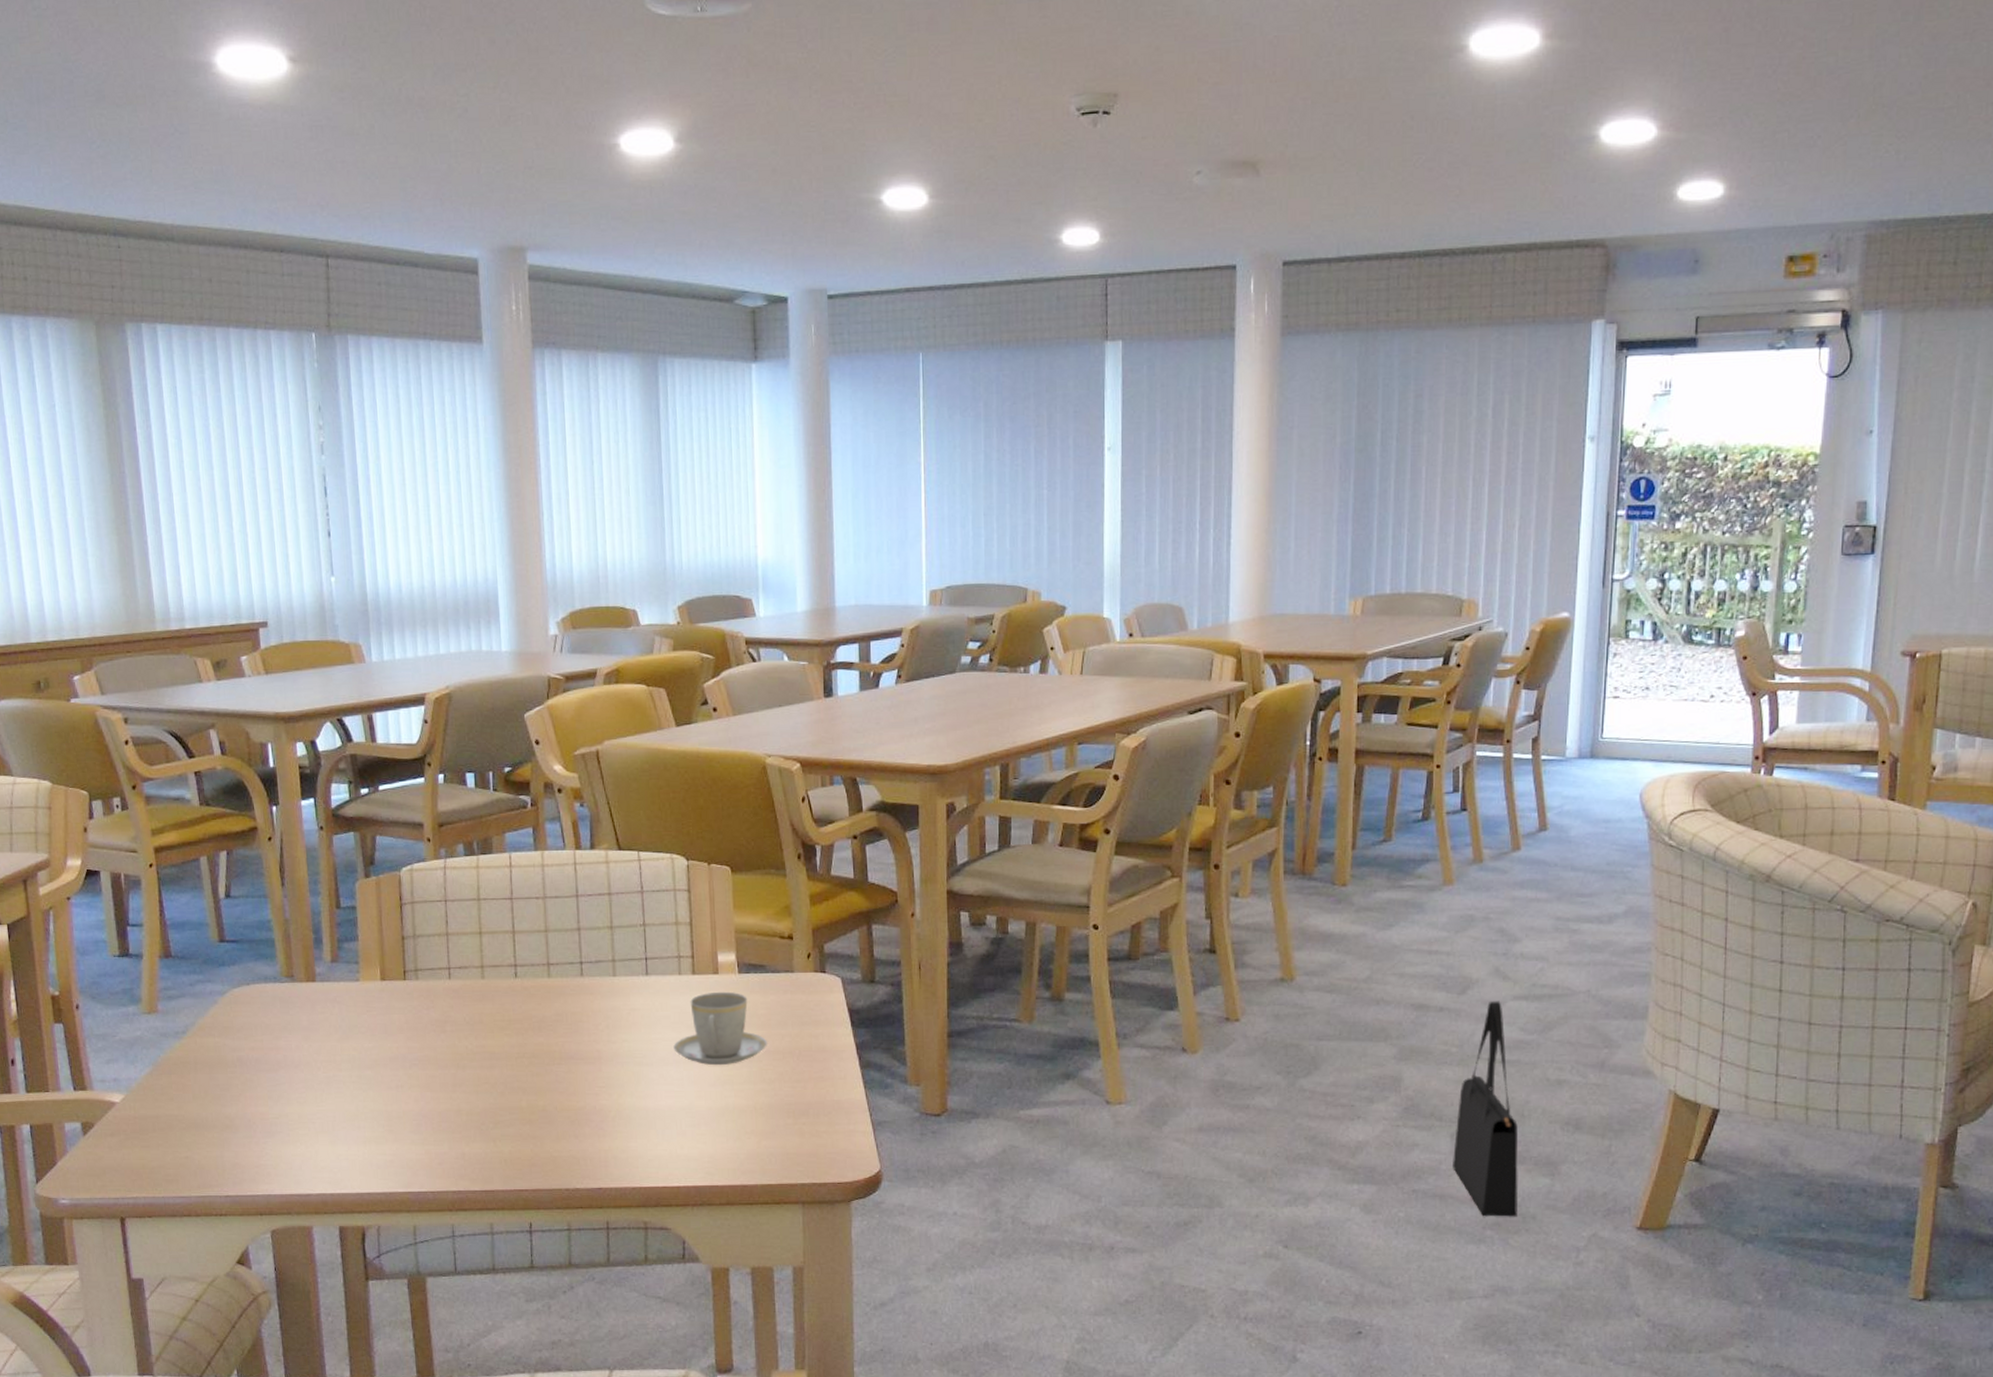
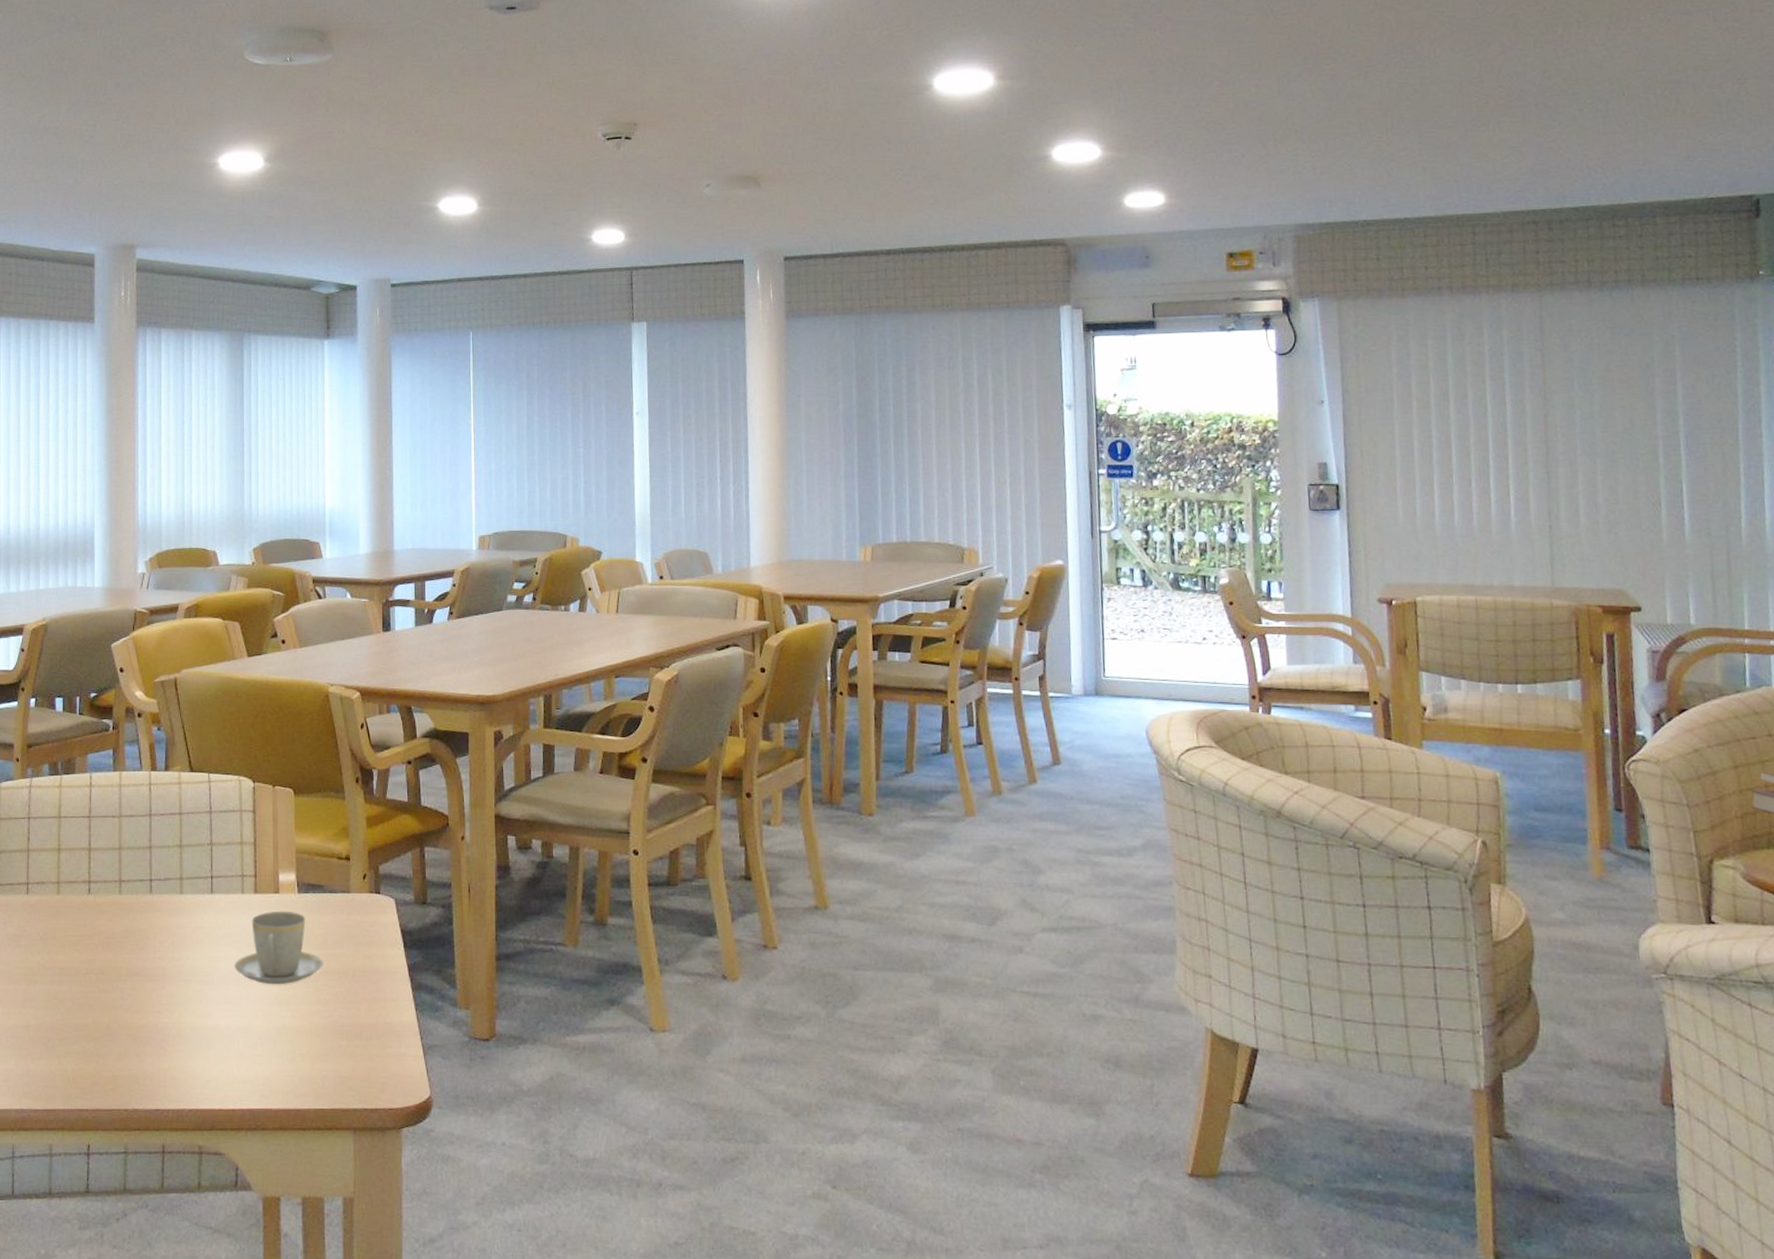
tote bag: present [1453,1001,1518,1217] -> none [995,932,1066,1160]

